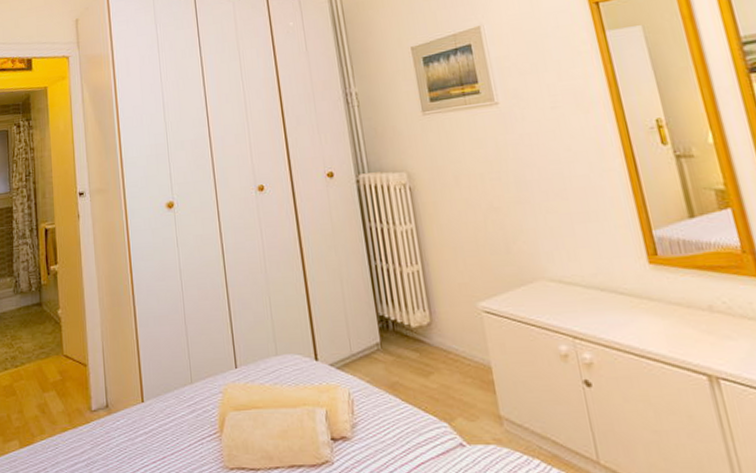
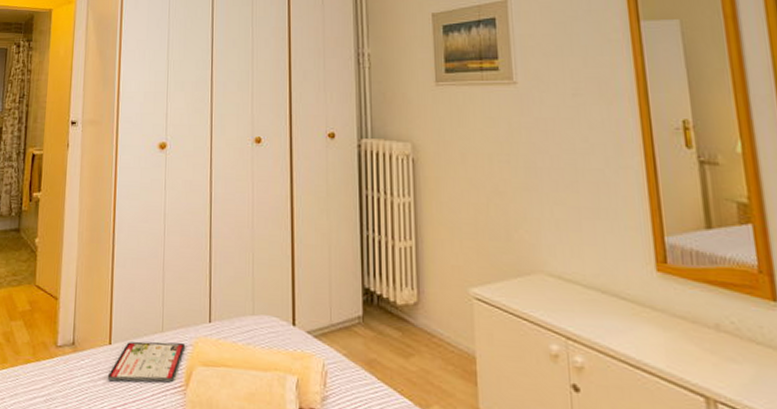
tablet: none [143,391,216,436] -> present [107,341,186,383]

